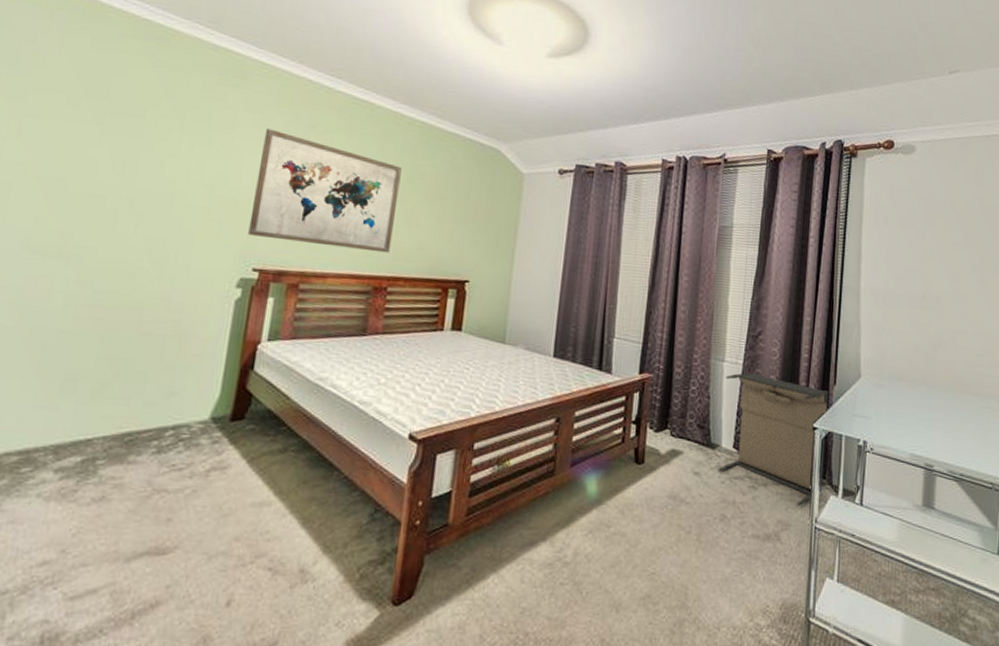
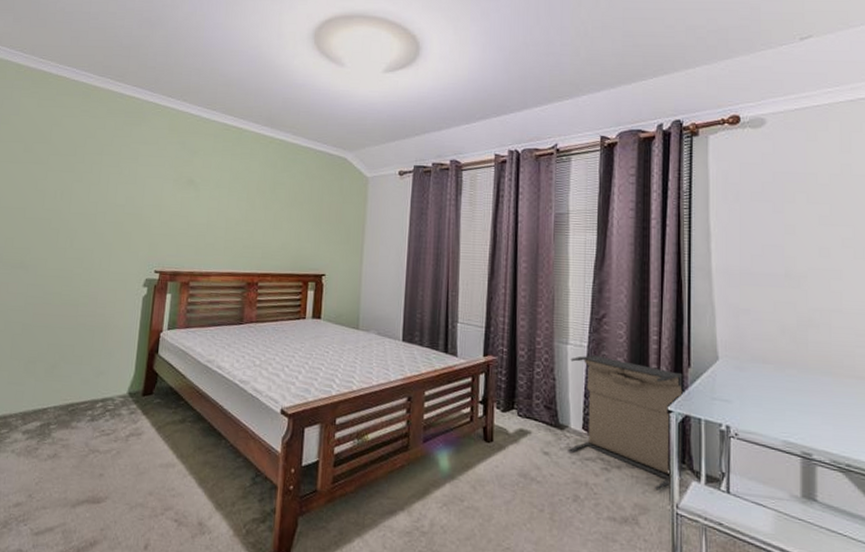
wall art: present [248,128,402,253] -> none [150,156,266,253]

